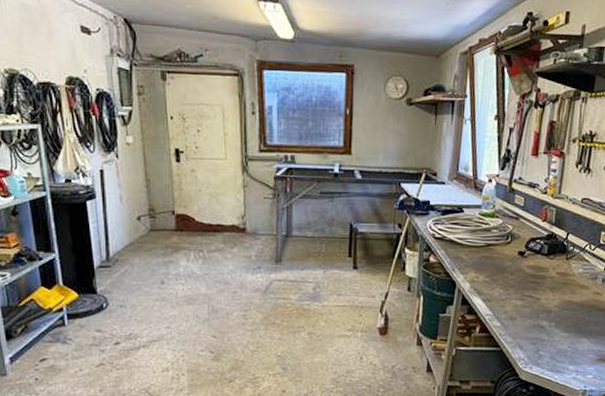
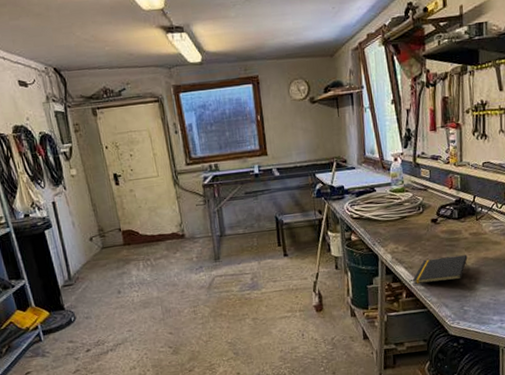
notepad: none [488,294,551,321] -> present [412,254,468,284]

